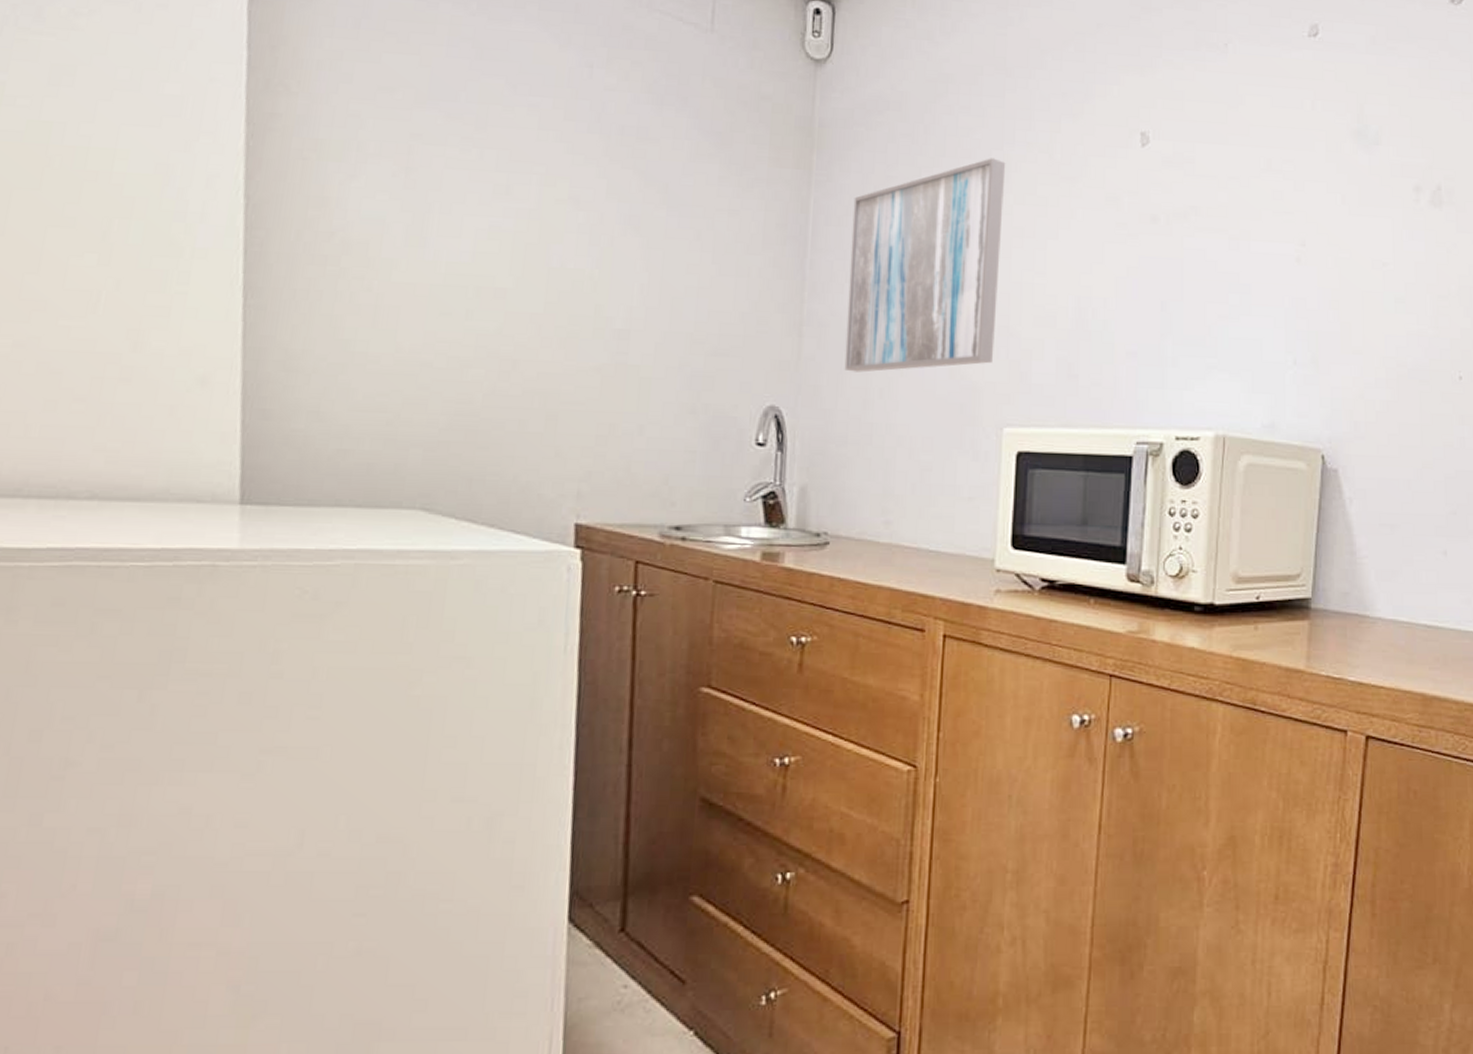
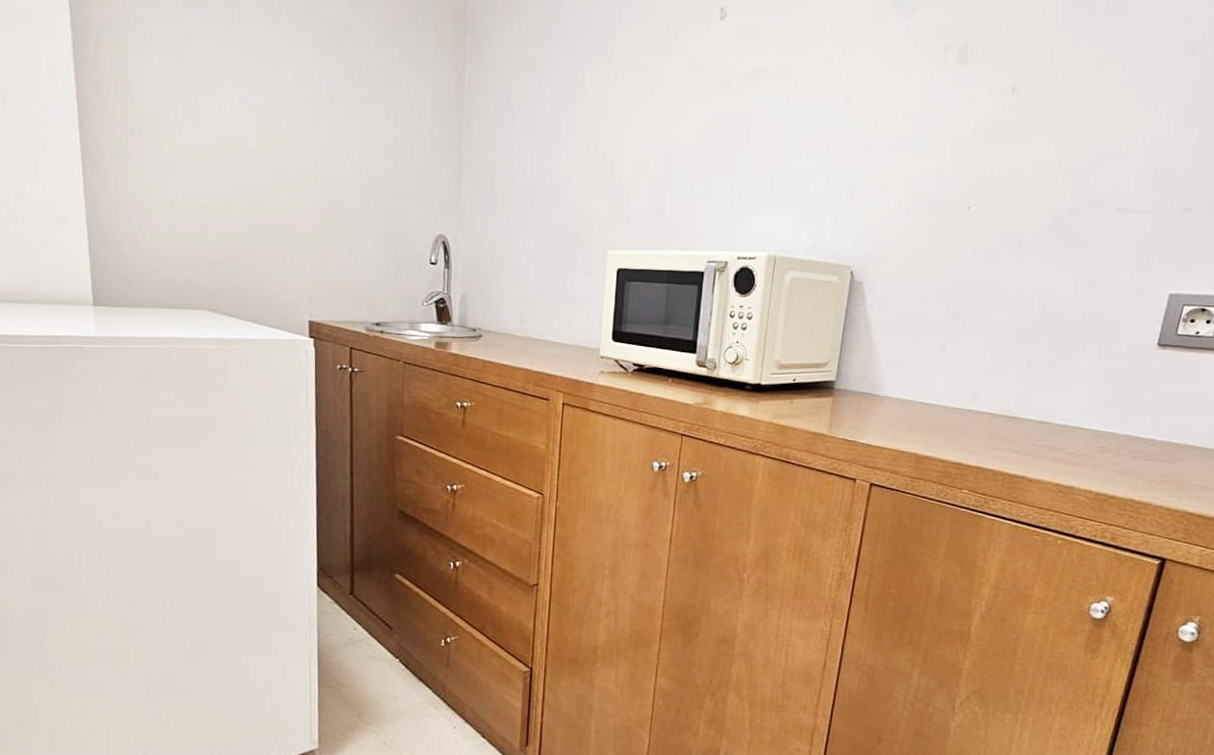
wall art: present [844,158,1006,373] -> none [492,34,613,209]

